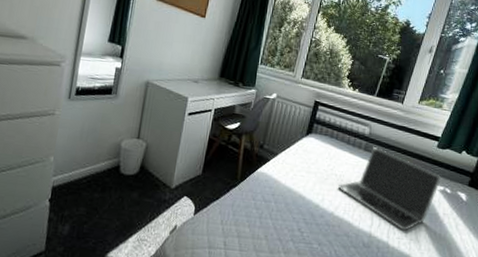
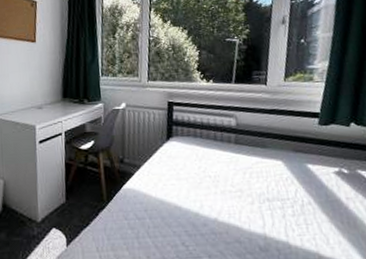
laptop: present [338,147,442,232] -> none [215,138,334,227]

